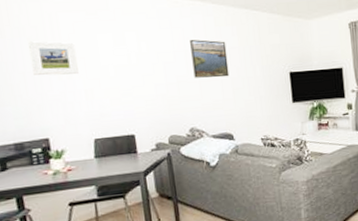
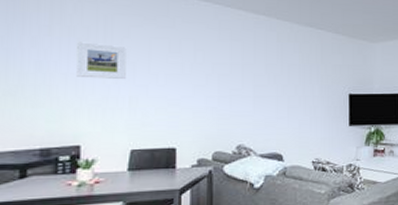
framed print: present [190,39,229,78] -> none [249,54,286,94]

